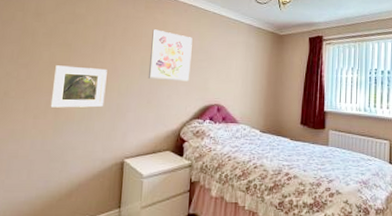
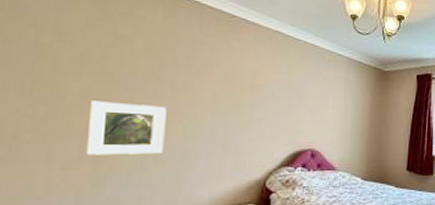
wall art: present [147,29,193,82] -> none [222,59,279,123]

